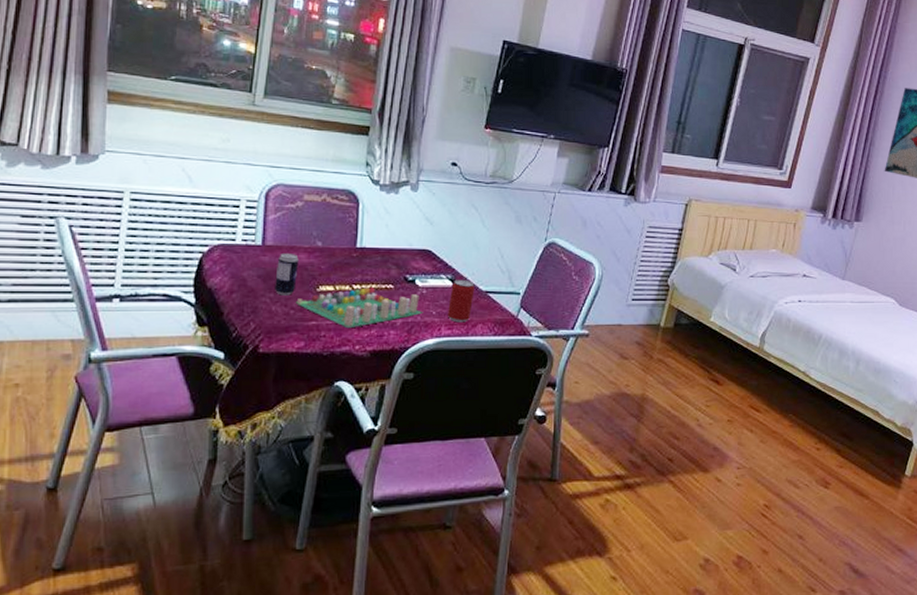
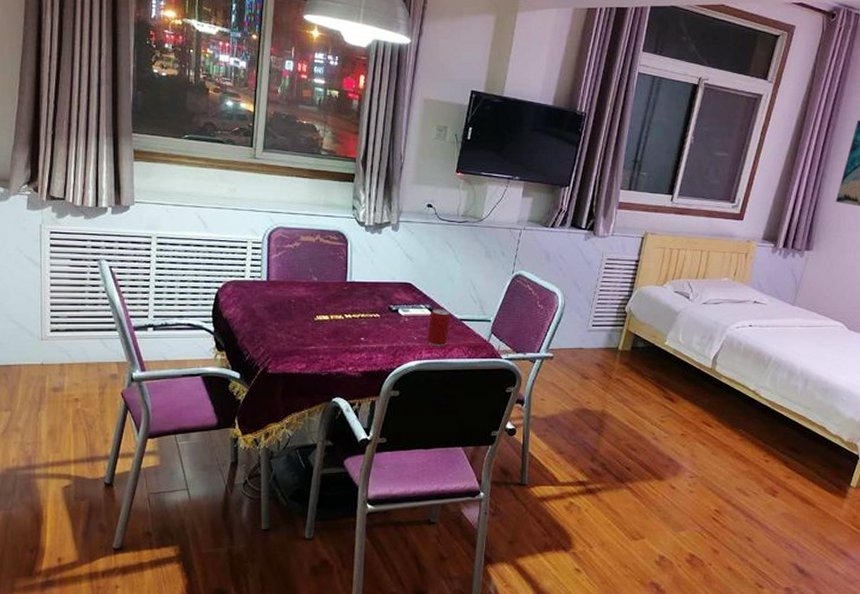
beverage can: present [275,252,299,296] -> none [279,287,298,324]
board game: present [296,287,423,329] -> none [298,316,406,353]

